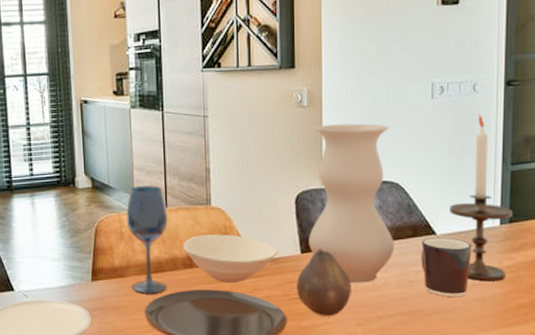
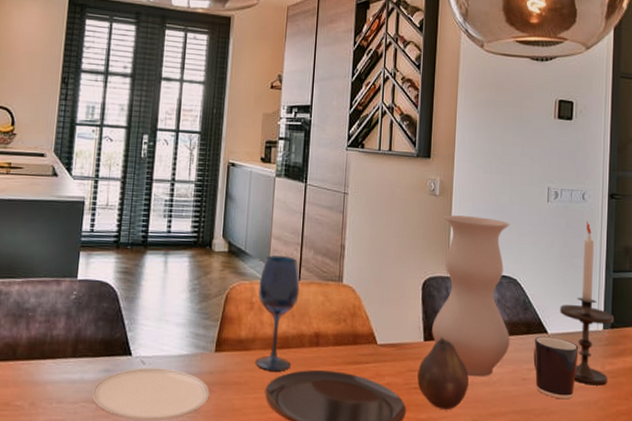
bowl: present [183,234,278,283] -> none [311,312,402,366]

